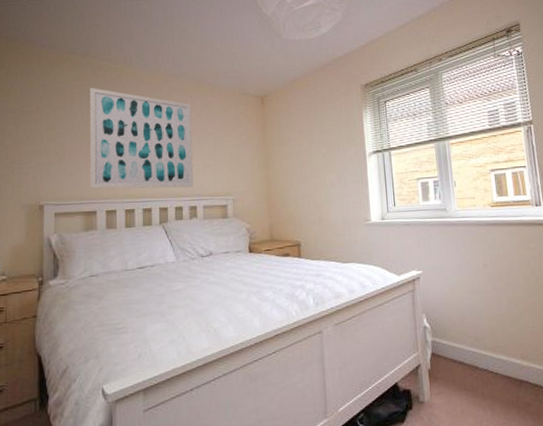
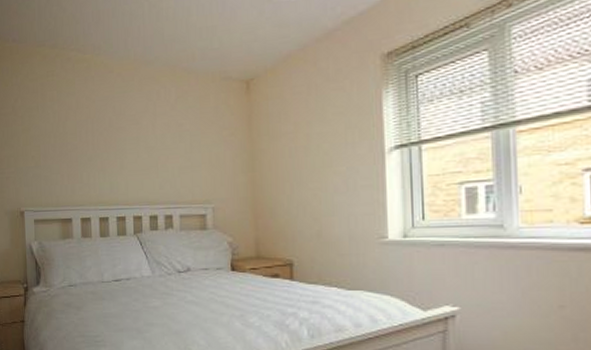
wall art: present [89,88,193,189] -> none [60,83,169,195]

